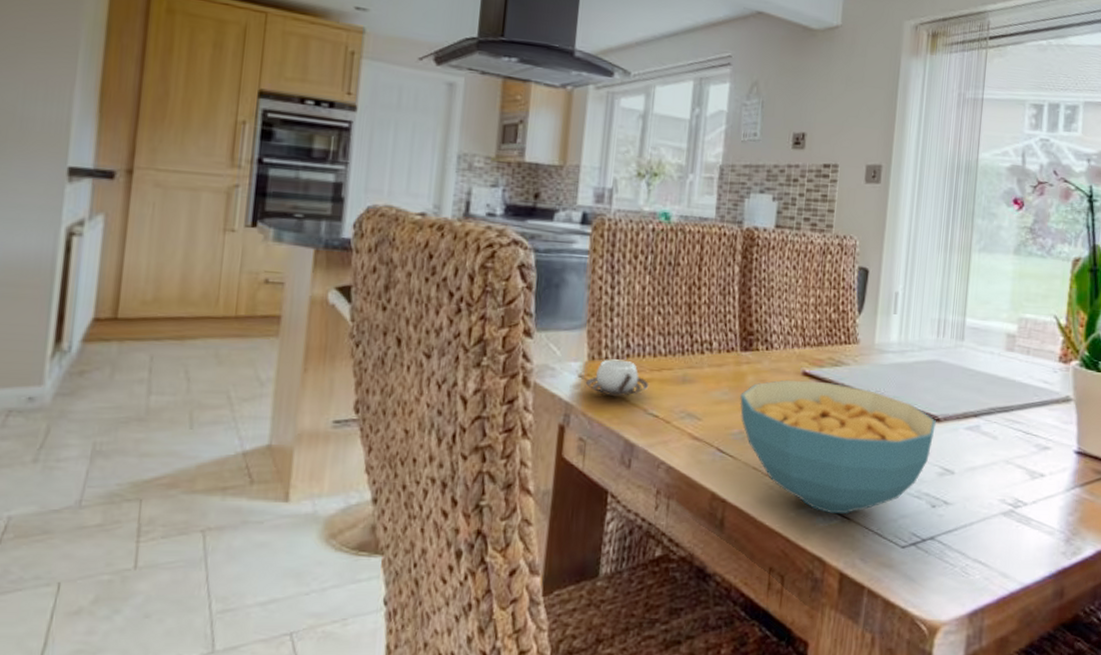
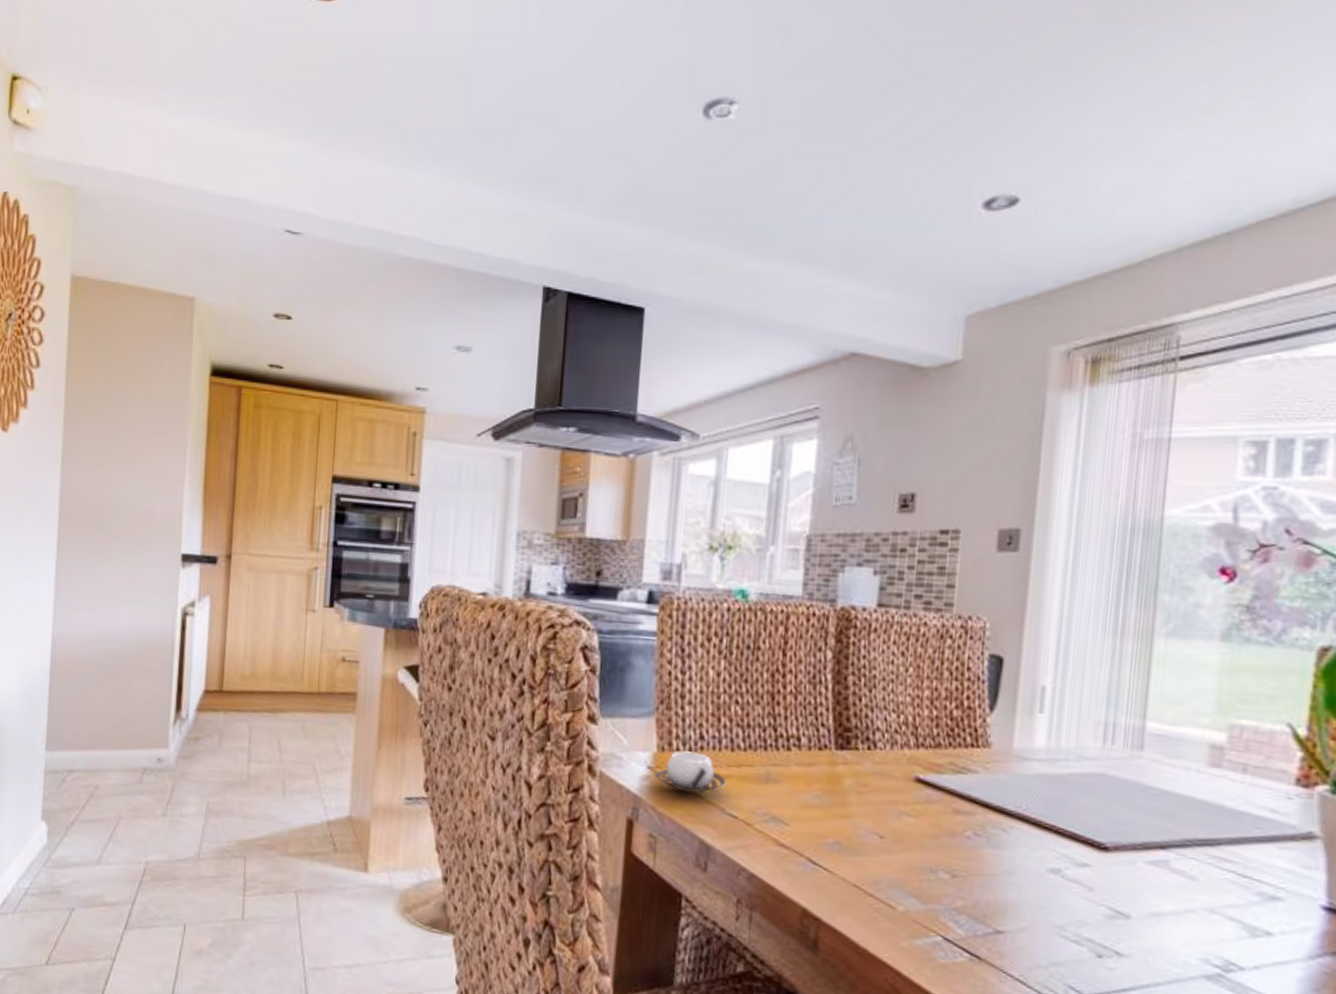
cereal bowl: present [739,379,936,515] -> none [834,785,1102,953]

